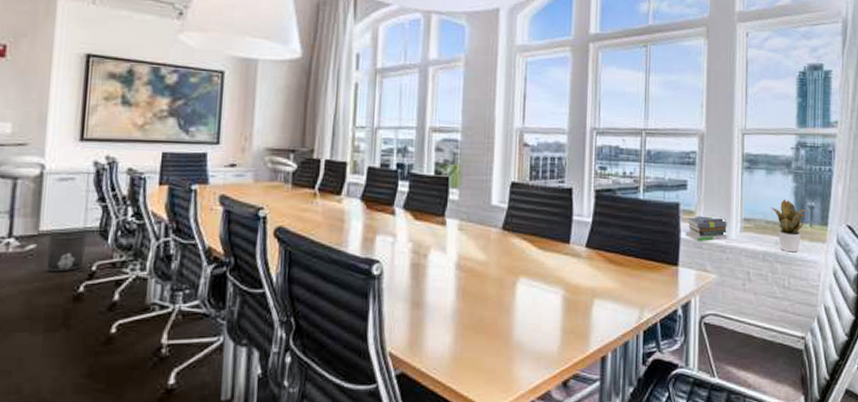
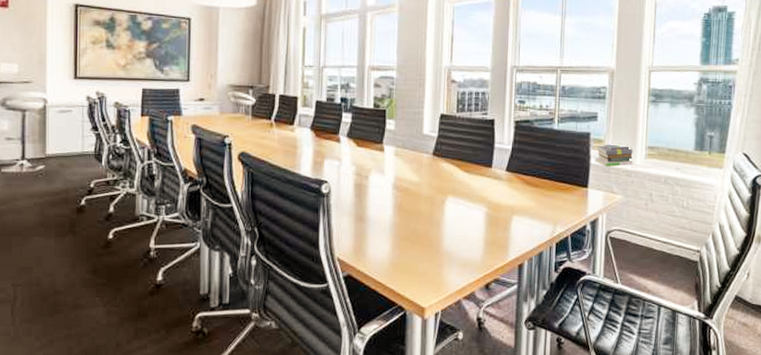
waste bin: present [47,232,88,272] -> none [53,156,85,189]
potted plant: present [771,199,807,253] -> none [673,129,707,177]

